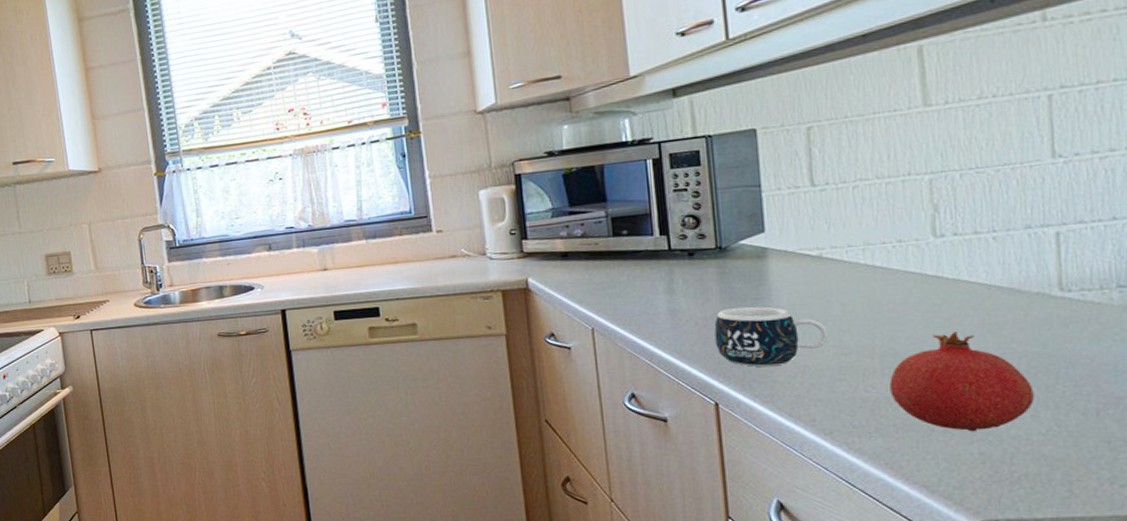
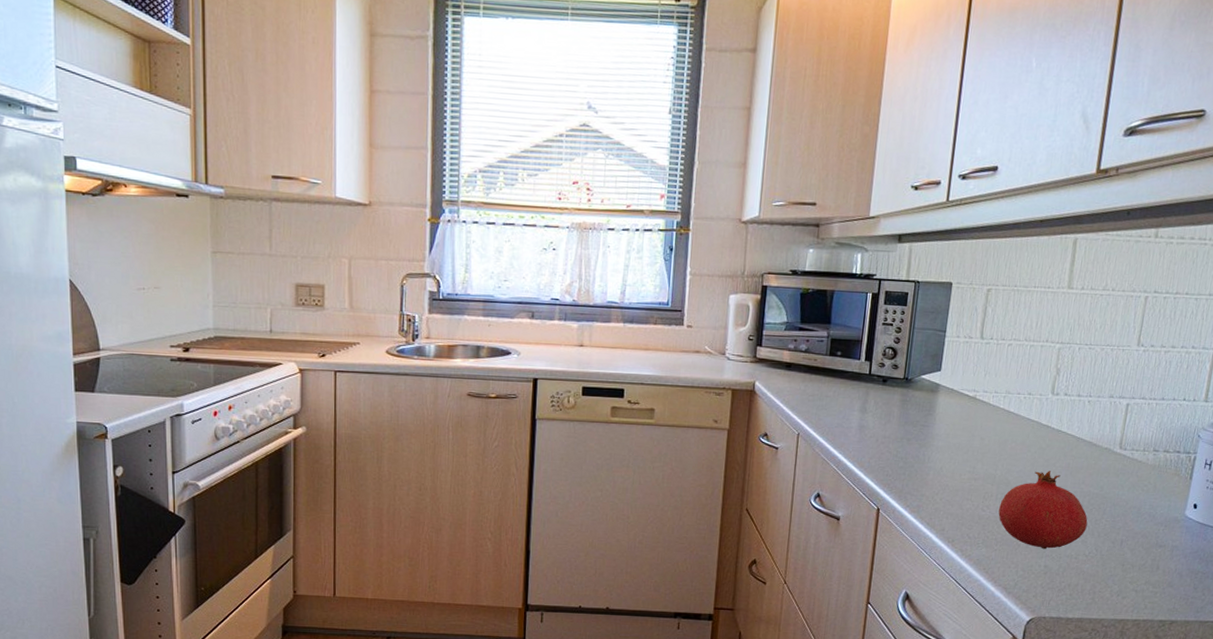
mug: present [714,306,829,367] -> none [887,430,968,483]

